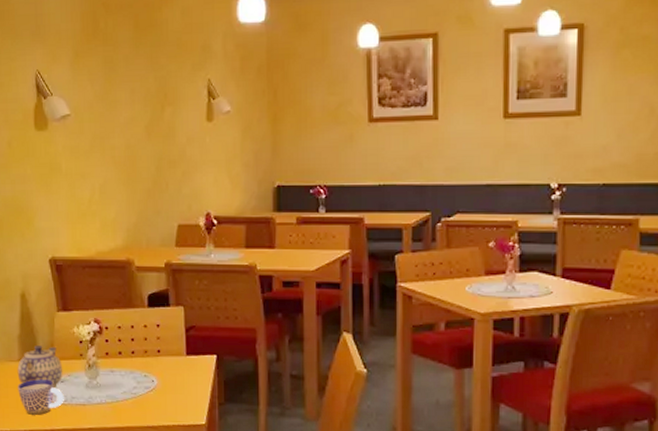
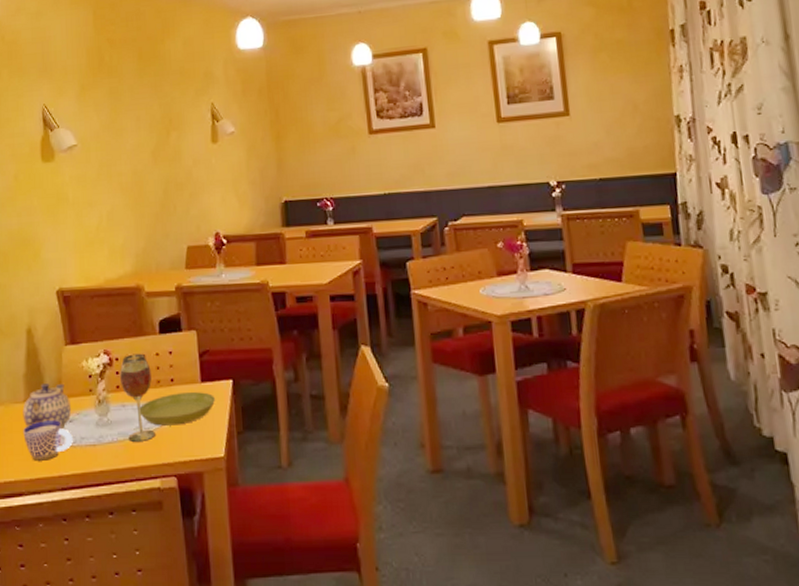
wineglass: none [108,324,141,405] -> present [119,353,155,442]
saucer: none [127,363,200,393] -> present [139,392,216,426]

